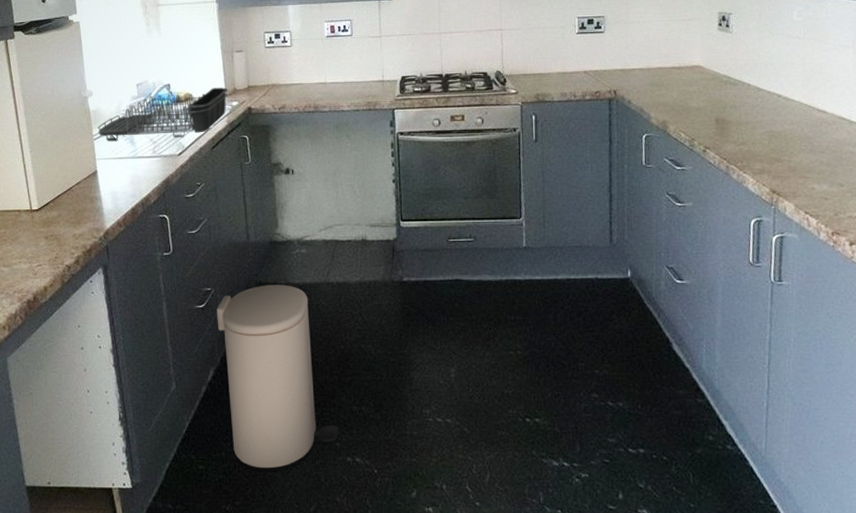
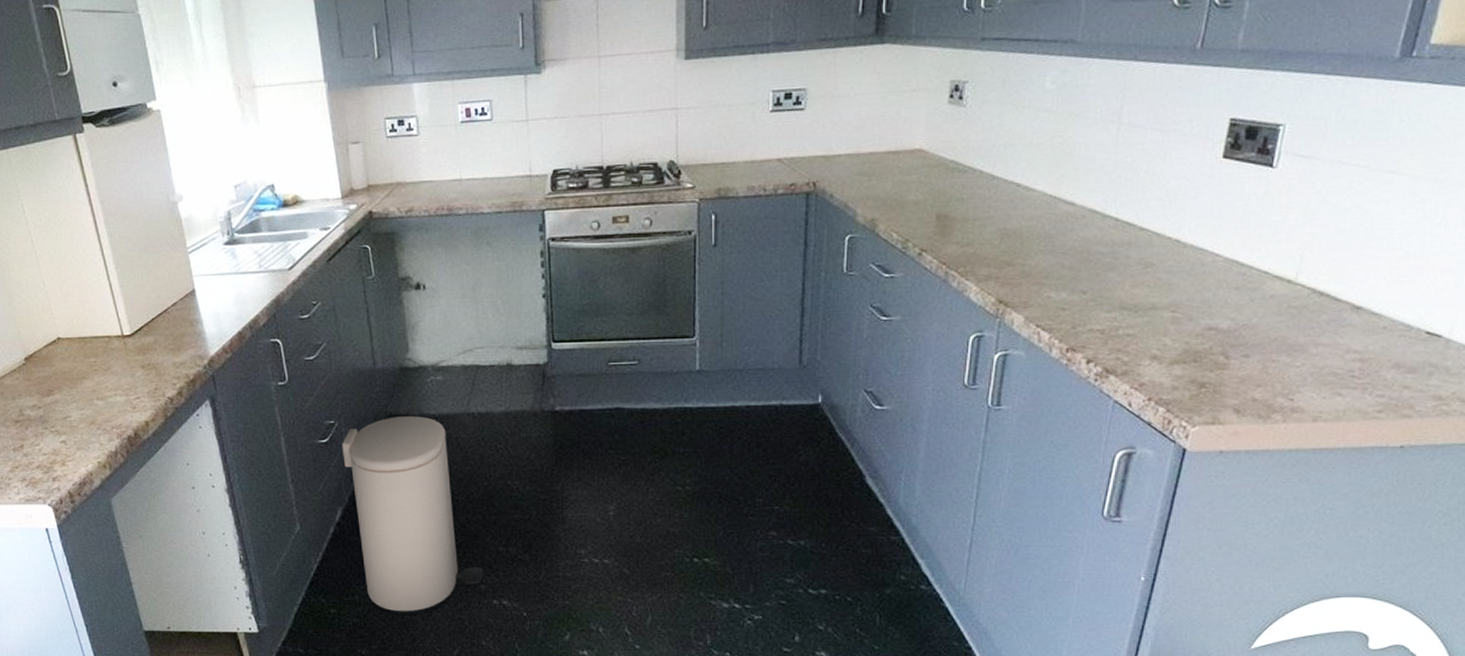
dish rack: present [97,87,228,141] -> none [191,187,344,254]

